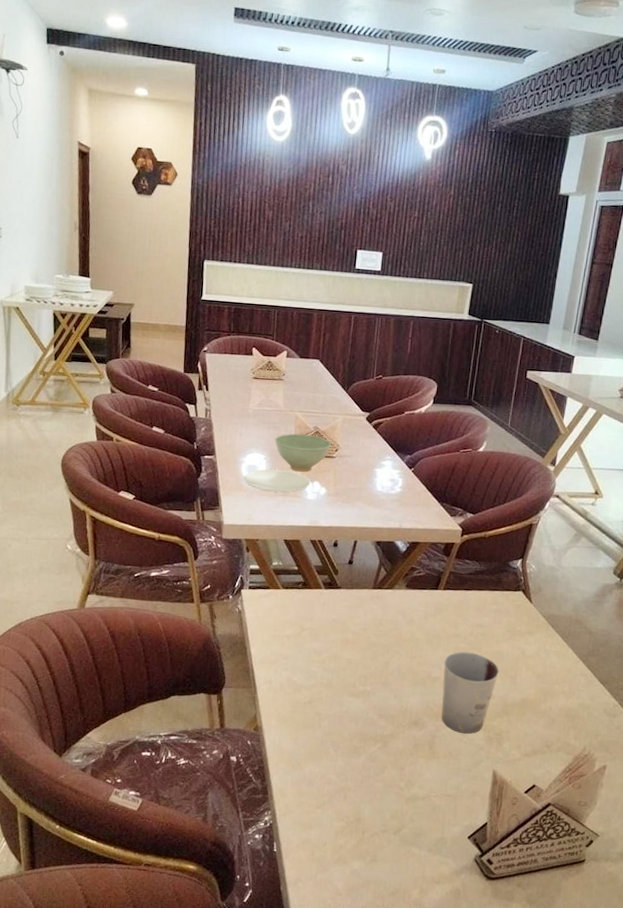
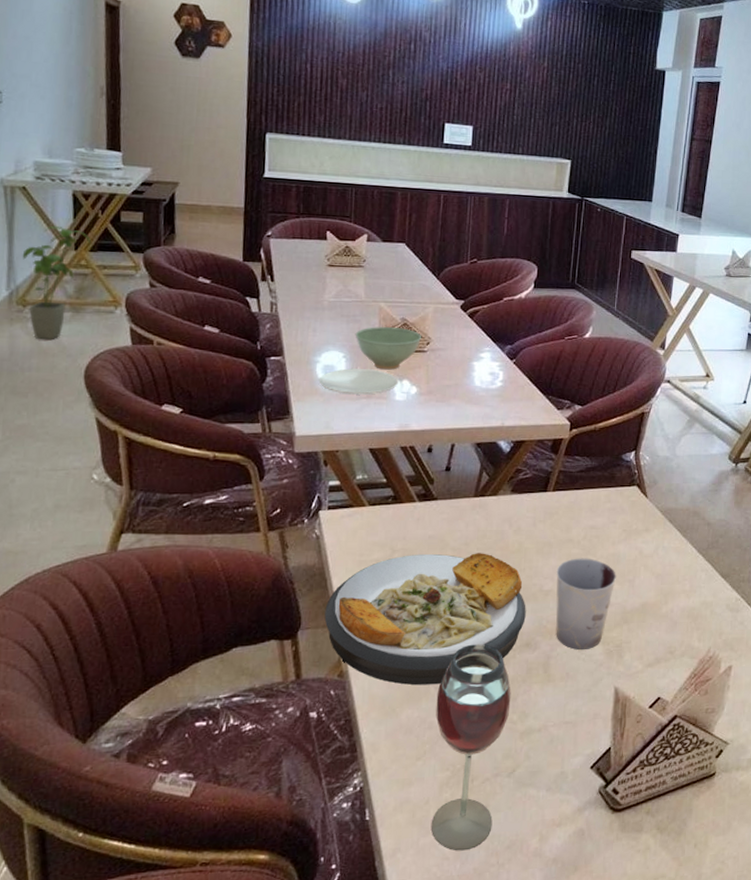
house plant: none [16,339,67,433] -> present [22,225,91,339]
plate: none [244,634,416,747] -> present [324,553,526,686]
wineglass: none [328,716,400,890] -> present [431,644,511,851]

